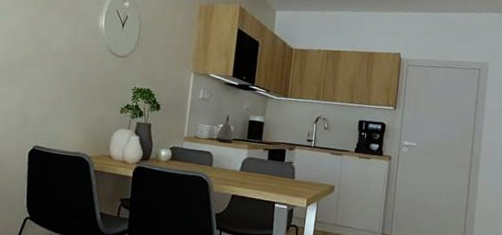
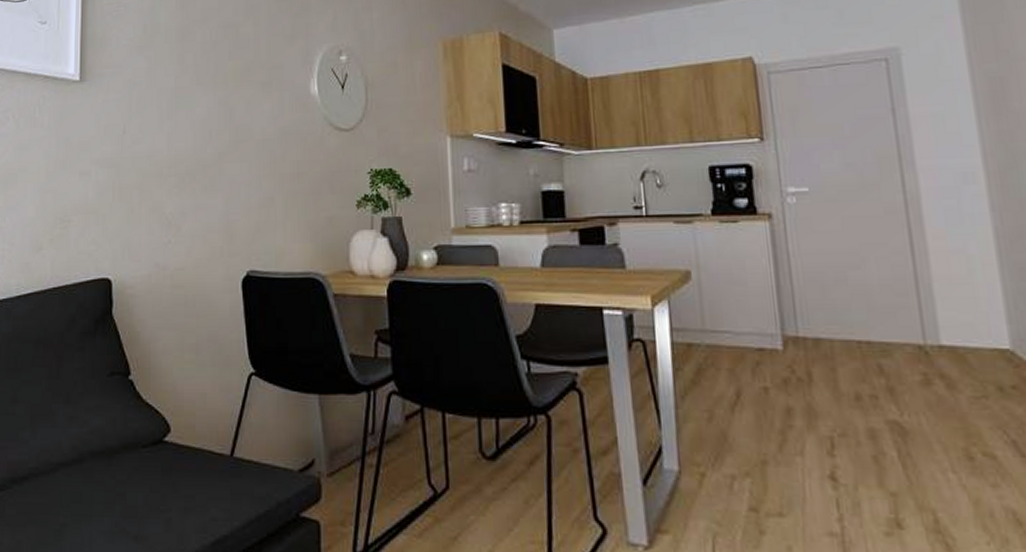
kettle: present [216,115,234,144] -> none [496,188,524,230]

